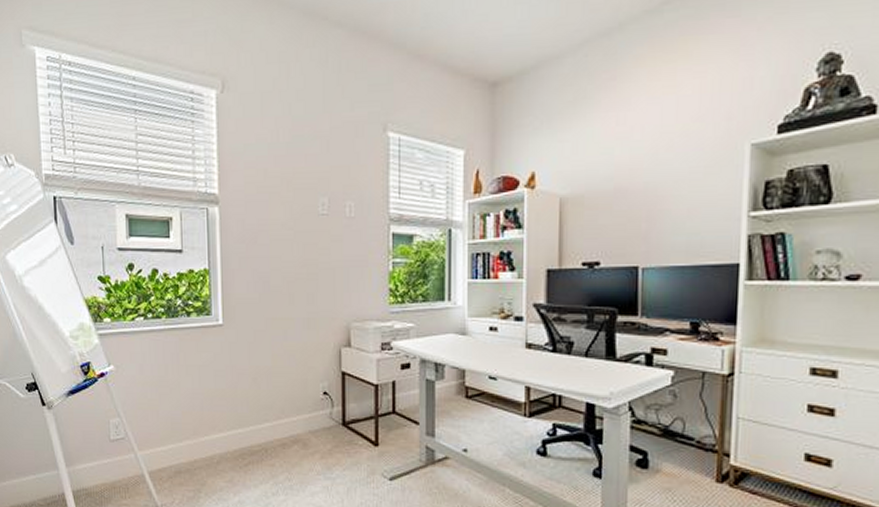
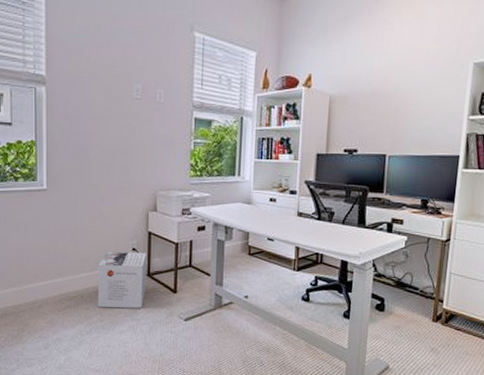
cardboard box: none [283,396,340,465] -> present [97,251,146,308]

